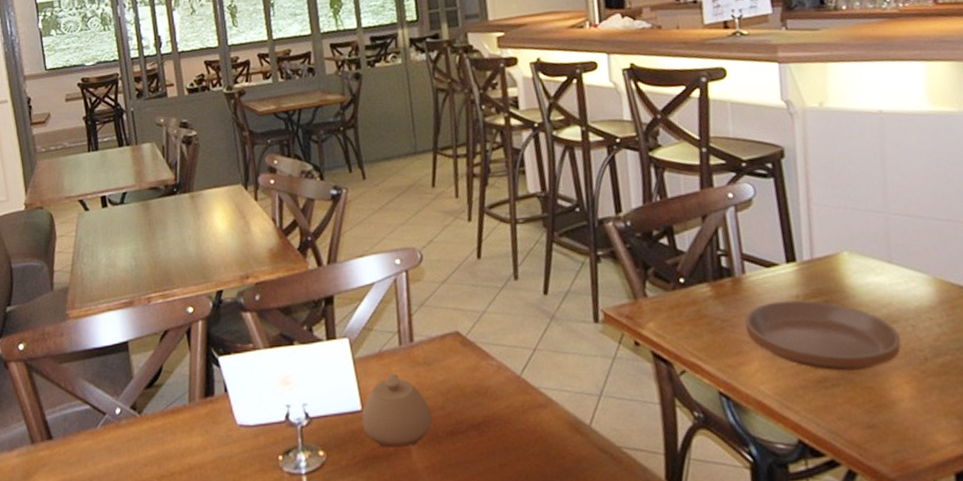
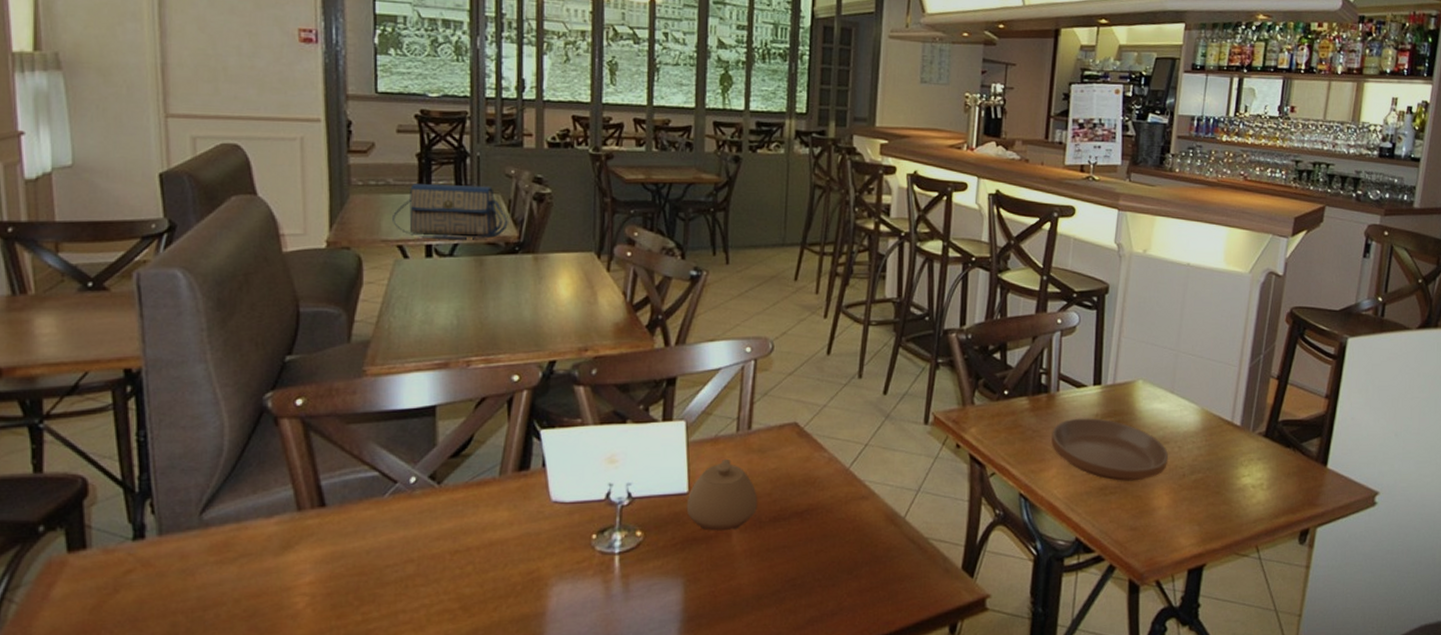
handbag: none [72,137,165,191] -> present [393,184,508,240]

